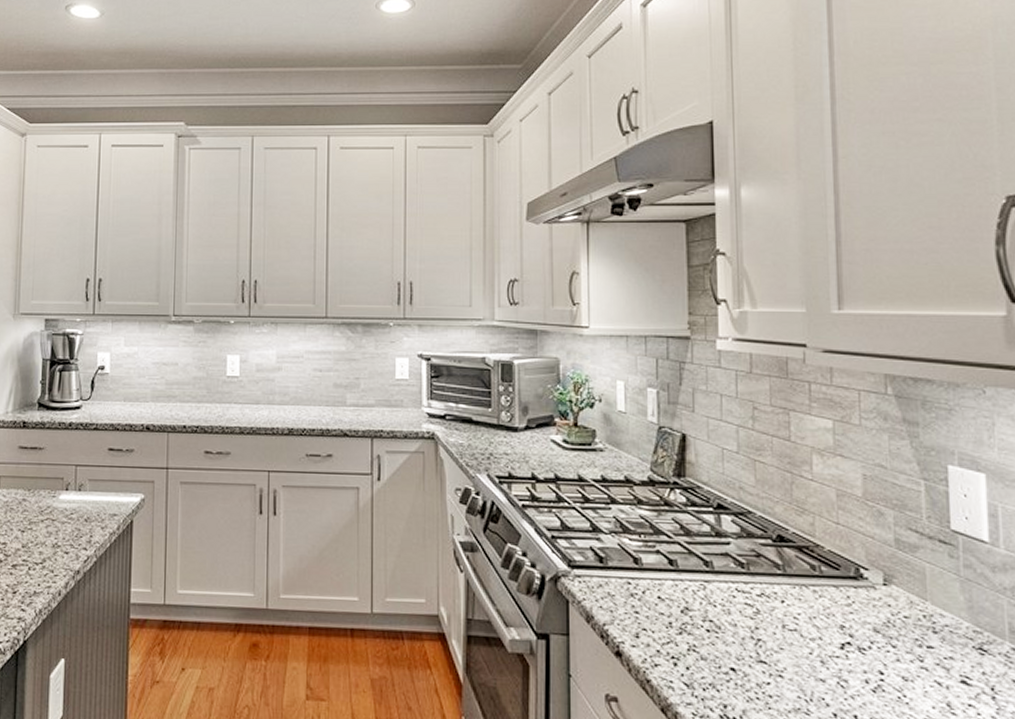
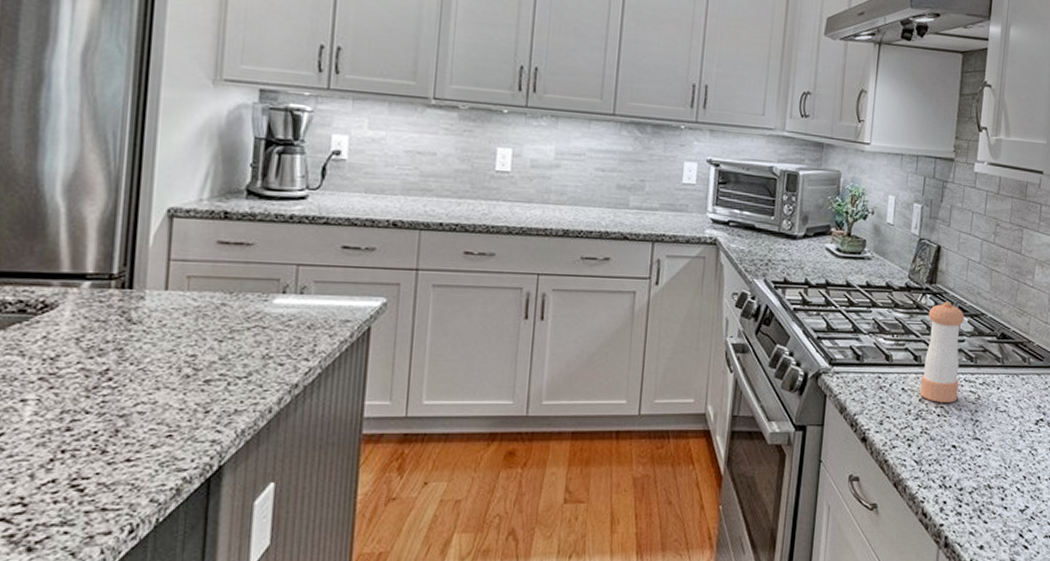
pepper shaker: none [680,498,730,616] -> present [920,302,965,403]

